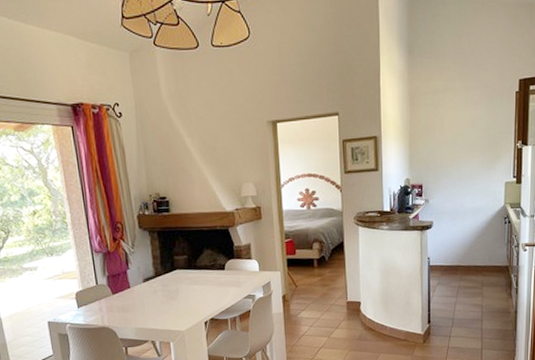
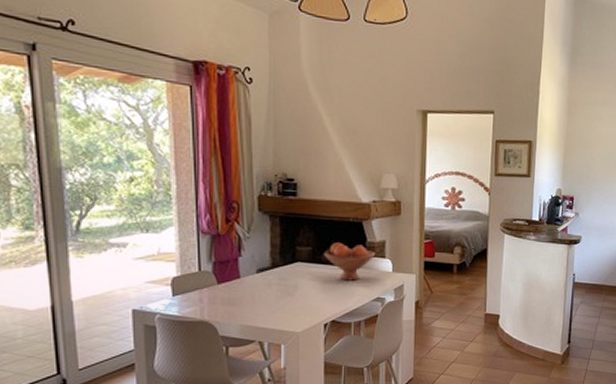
fruit bowl: none [198,249,243,282] -> present [323,242,376,281]

